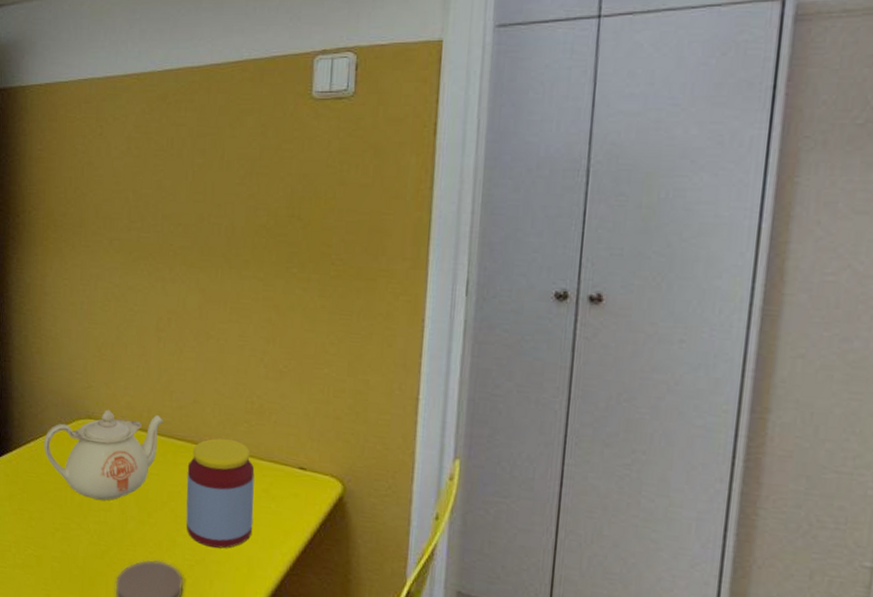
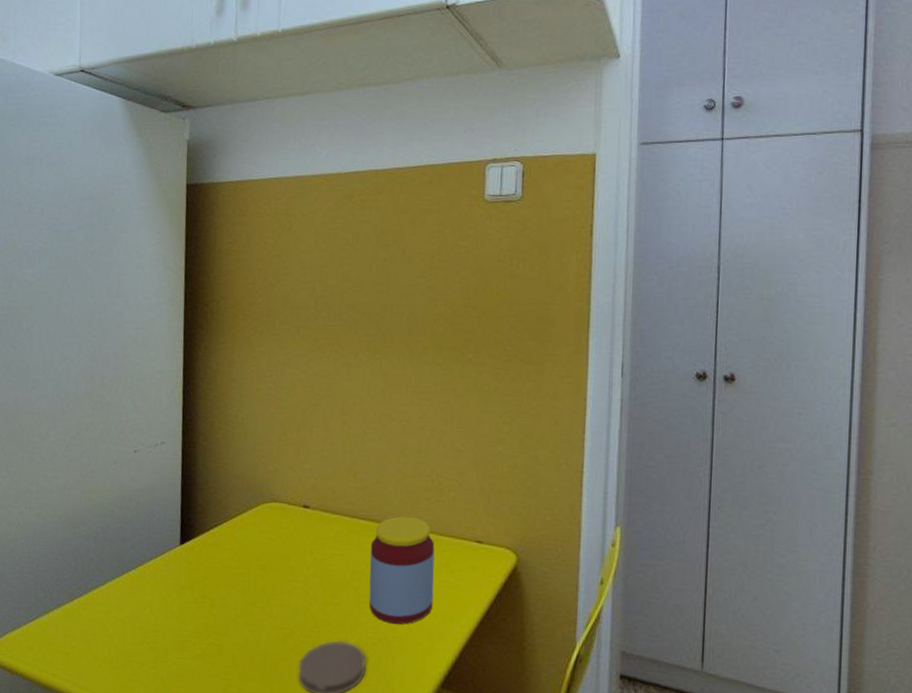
teapot: present [44,409,164,501] -> none [228,492,348,583]

